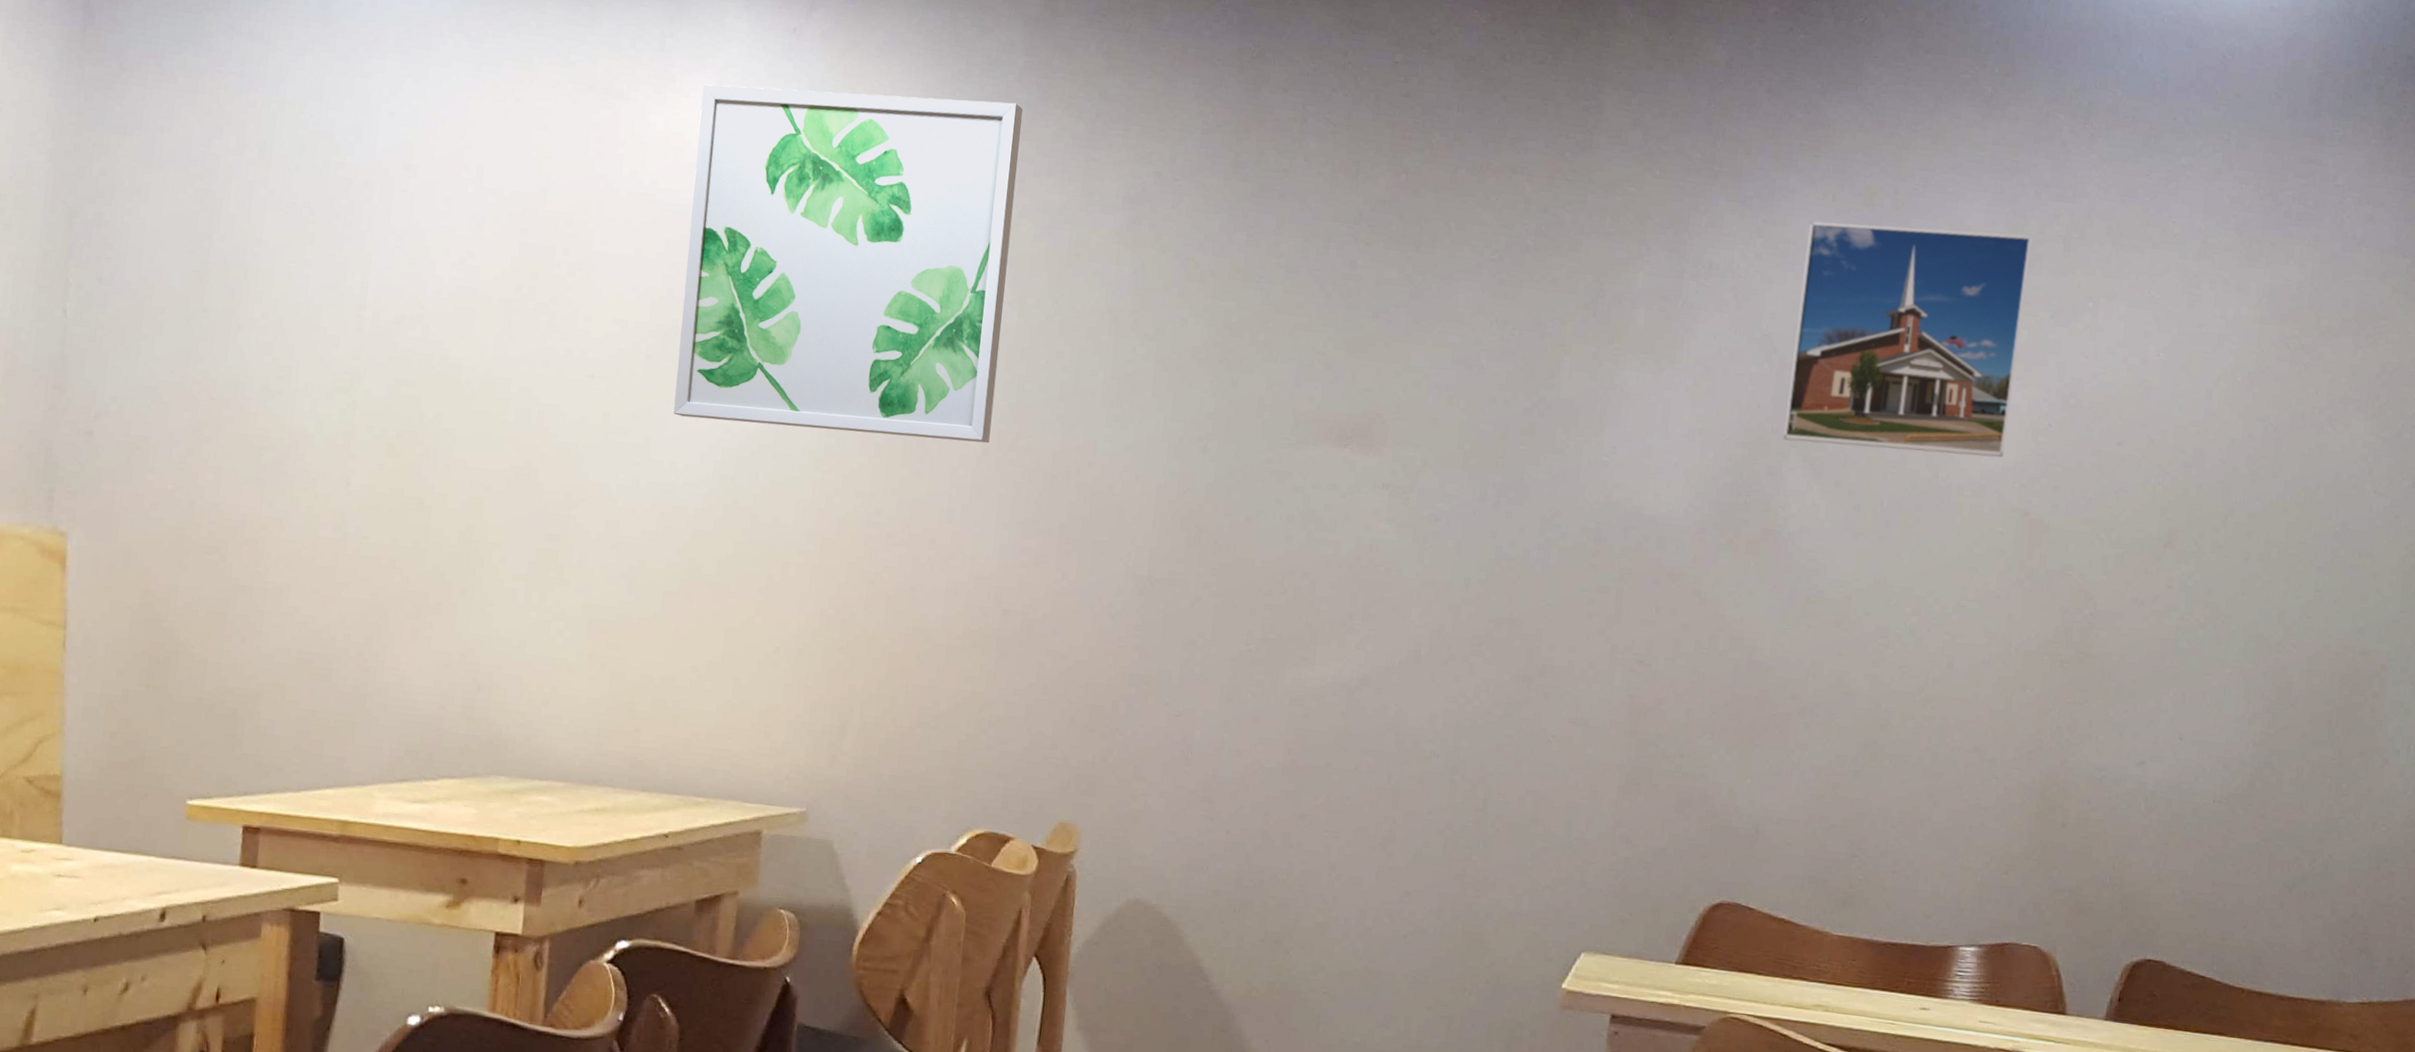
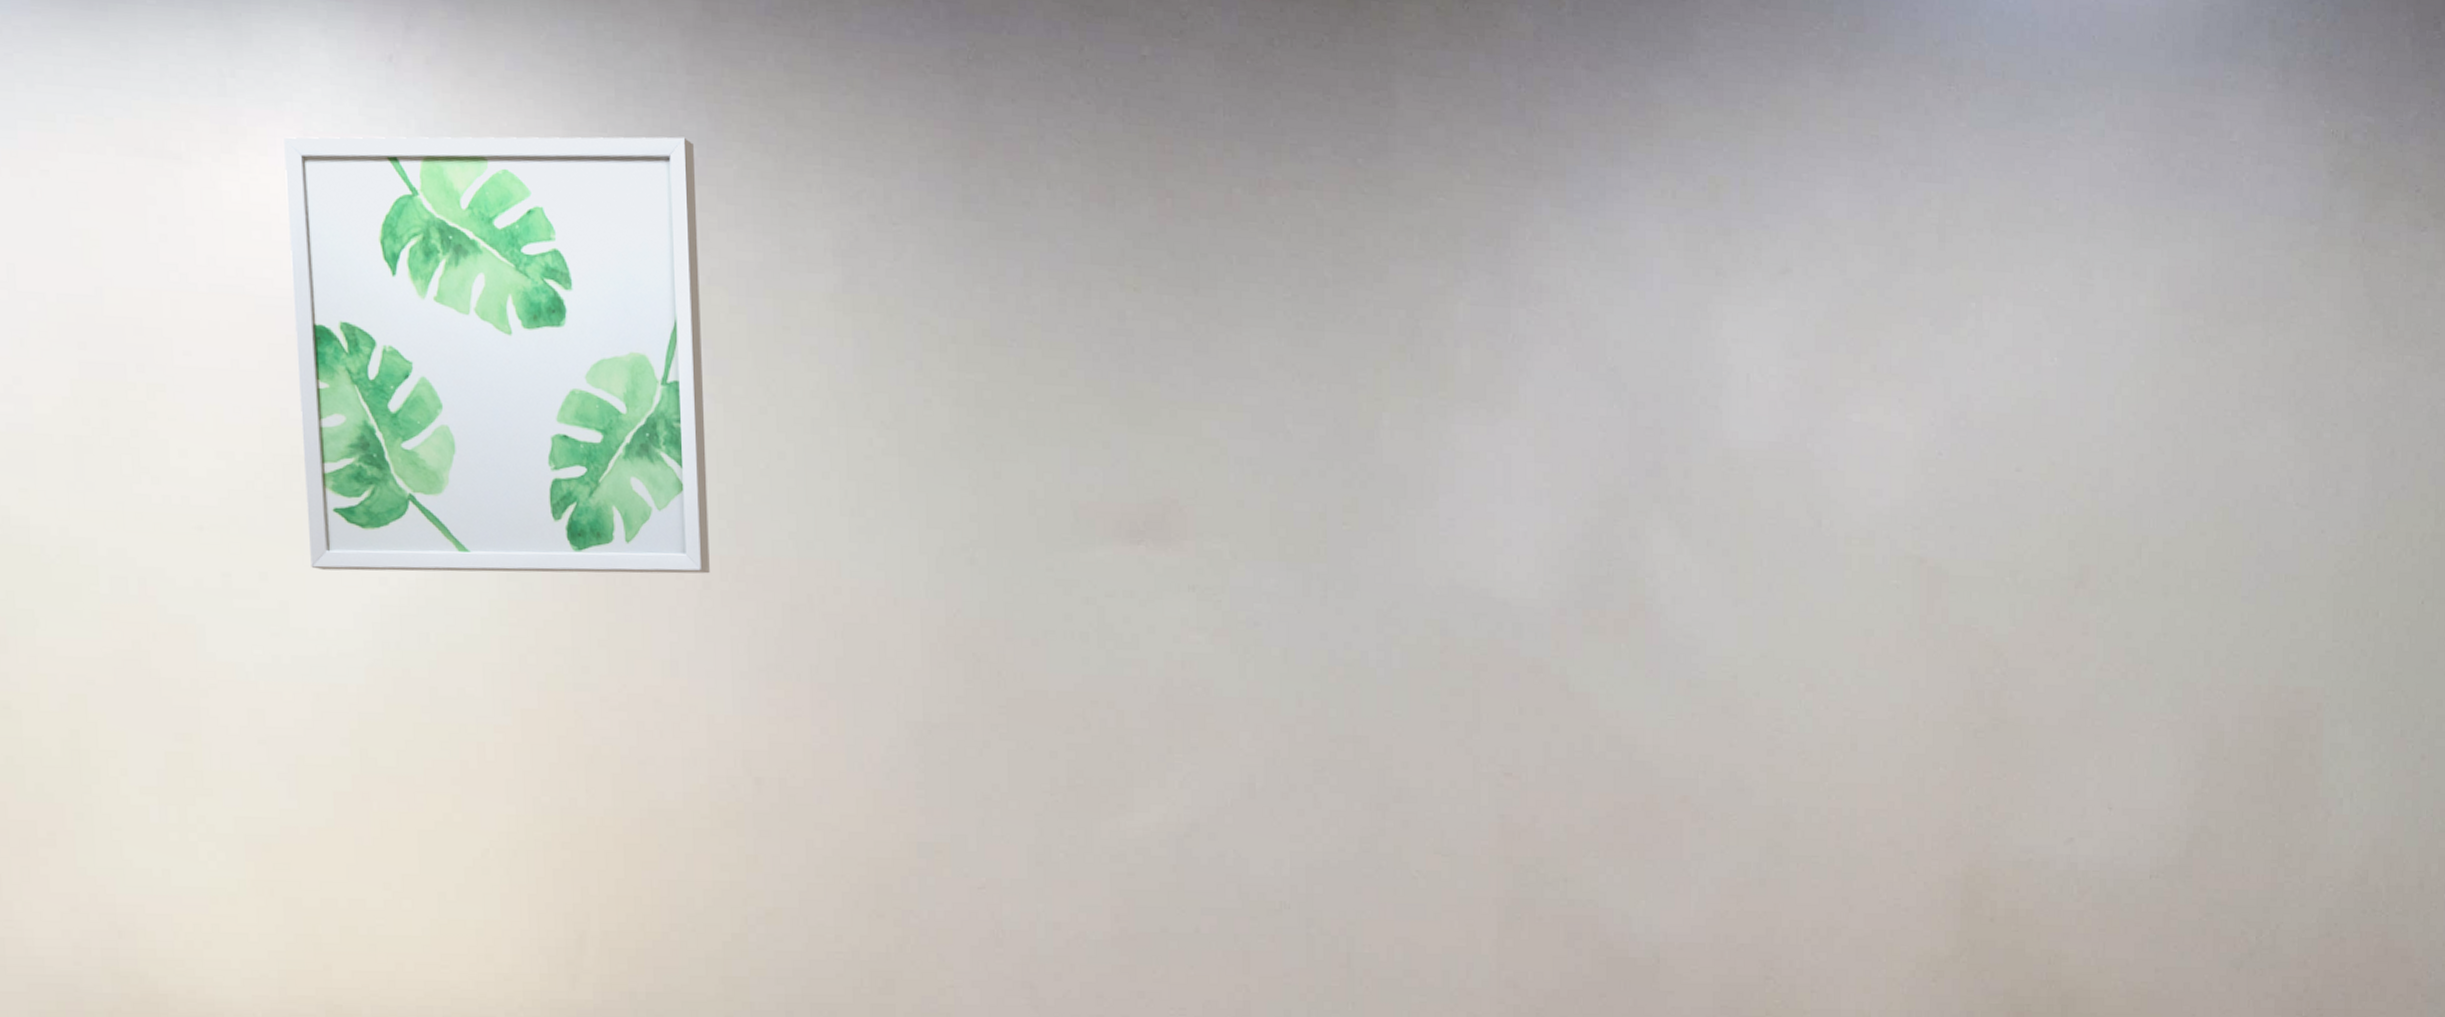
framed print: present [1783,221,2033,458] -> none [1643,224,1903,498]

